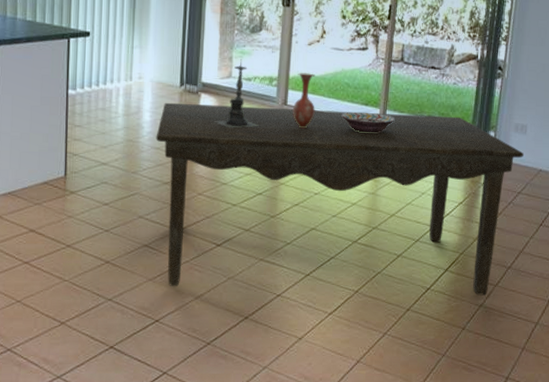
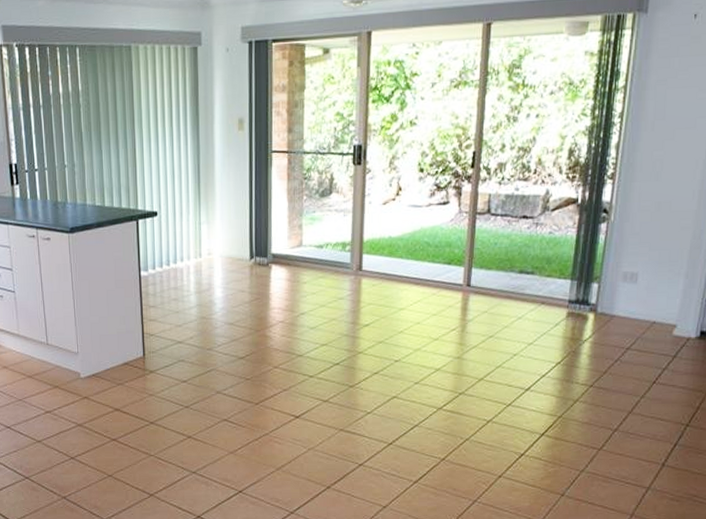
dining table: present [156,102,525,296] -> none [228,269,635,460]
candle holder: present [214,59,259,128] -> none [287,226,333,299]
vase: present [293,73,315,129] -> none [369,234,393,294]
decorative bowl: present [341,111,395,133] -> none [421,271,482,294]

